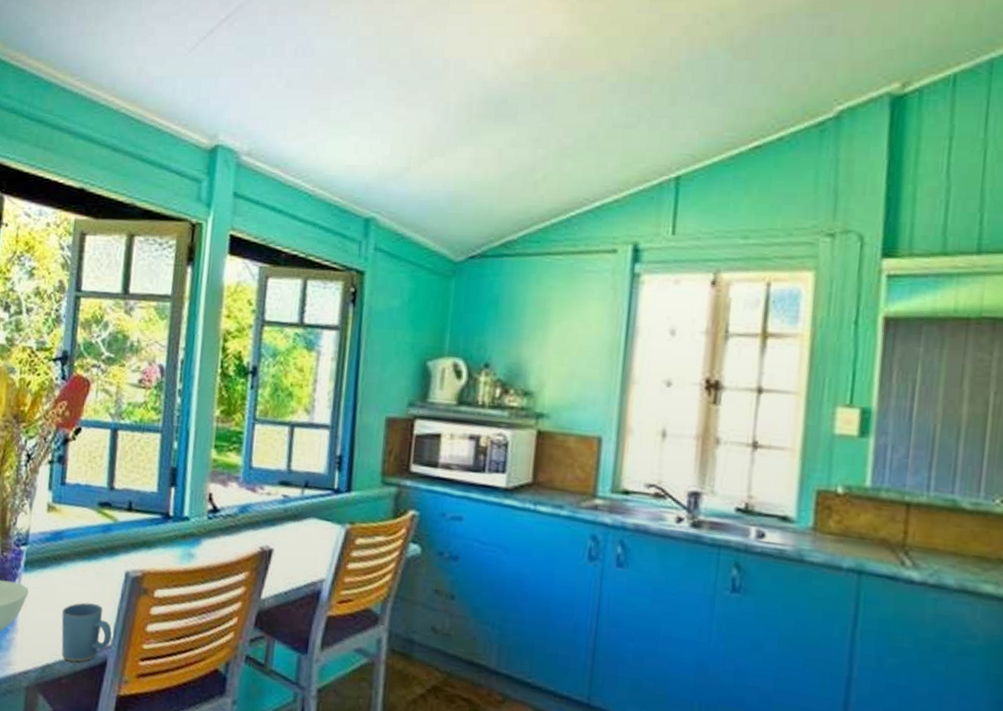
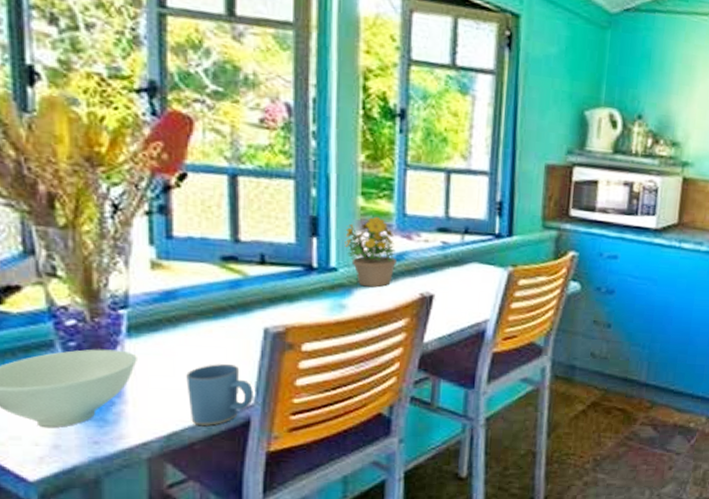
flowerpot: none [197,468,241,538] -> present [343,216,396,287]

